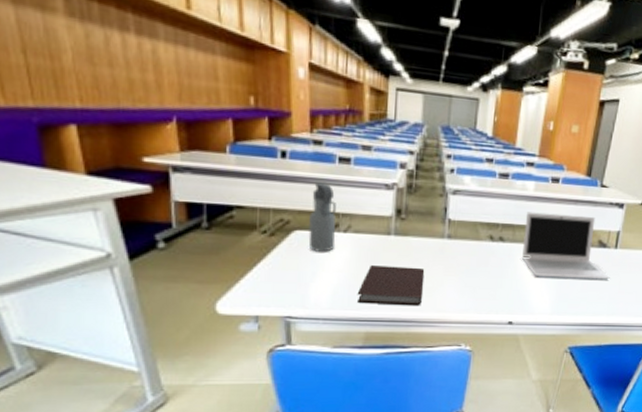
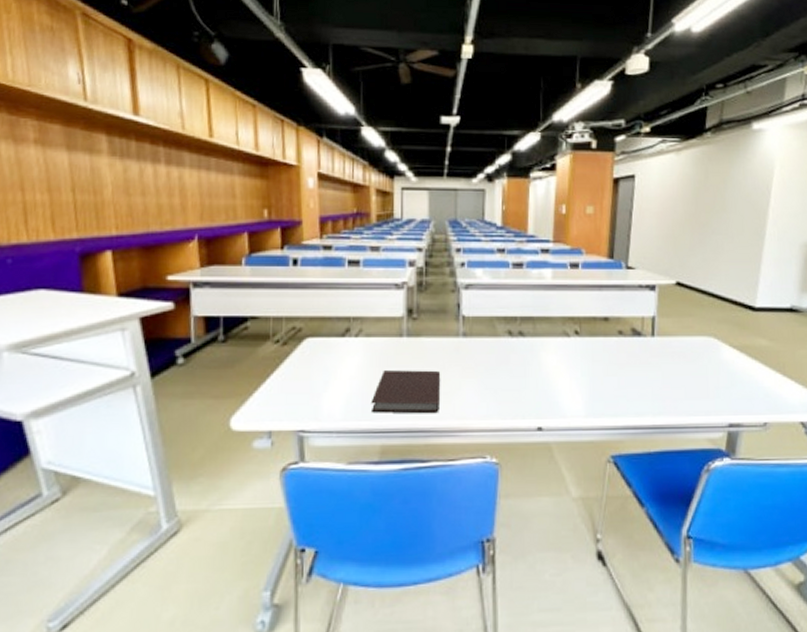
water bottle: present [308,182,336,252] -> none [320,287,347,359]
laptop: present [522,212,610,280] -> none [544,302,651,374]

